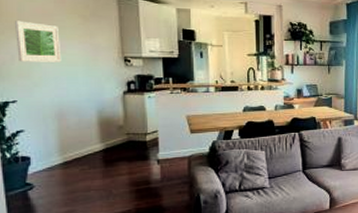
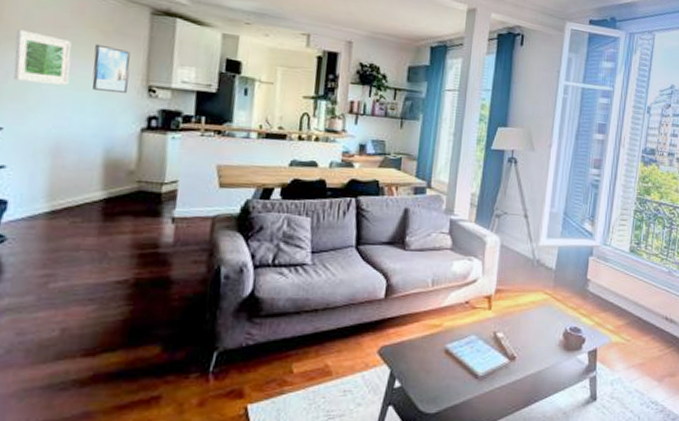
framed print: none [78,26,109,64] -> present [92,43,130,93]

